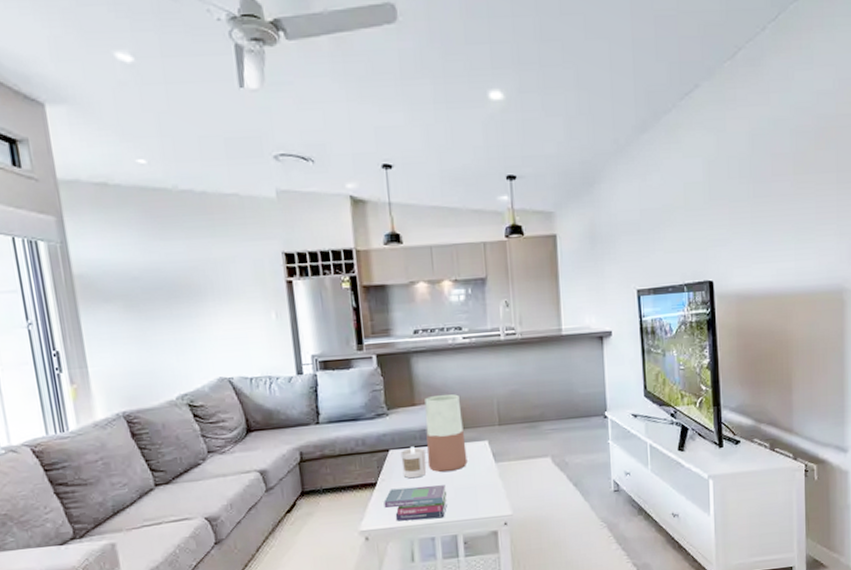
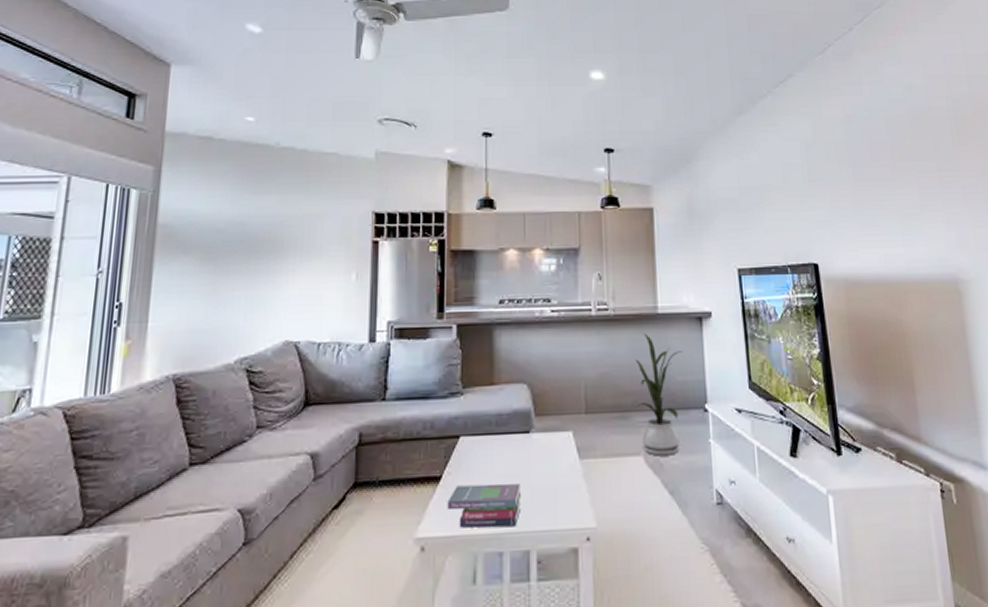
candle: present [400,446,427,479] -> none [472,433,500,474]
vase: present [425,394,468,473] -> none [502,373,548,468]
house plant: none [542,353,585,457] -> present [635,333,682,456]

